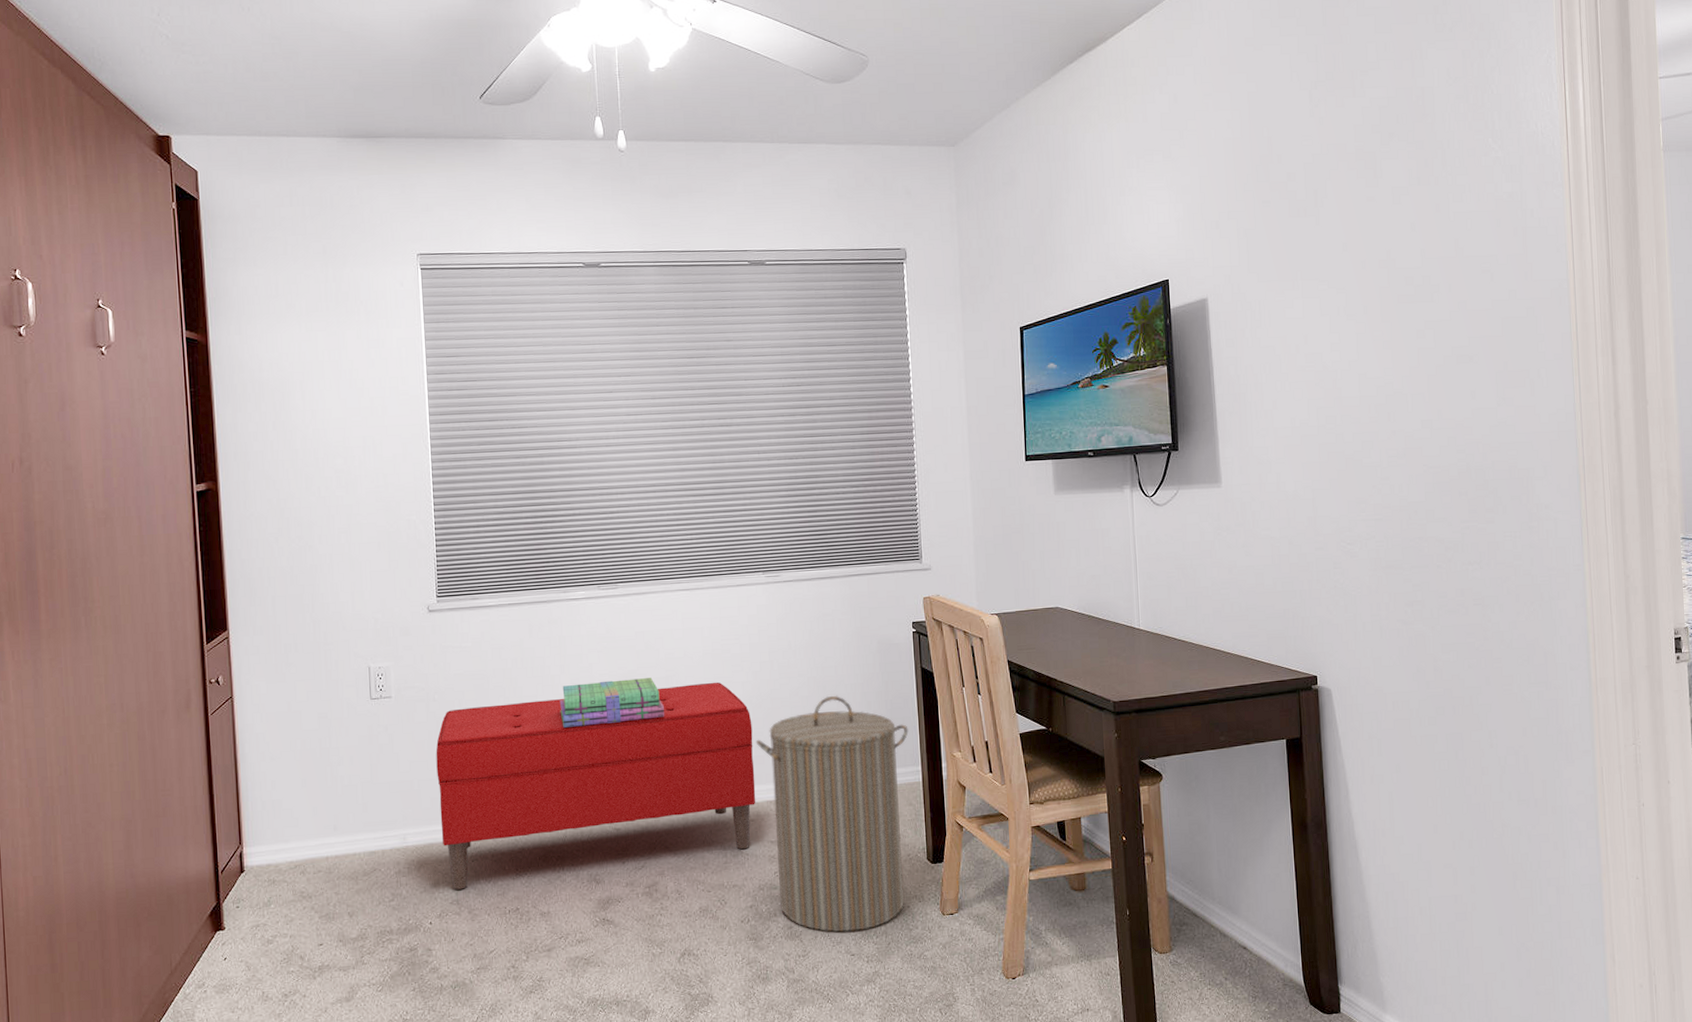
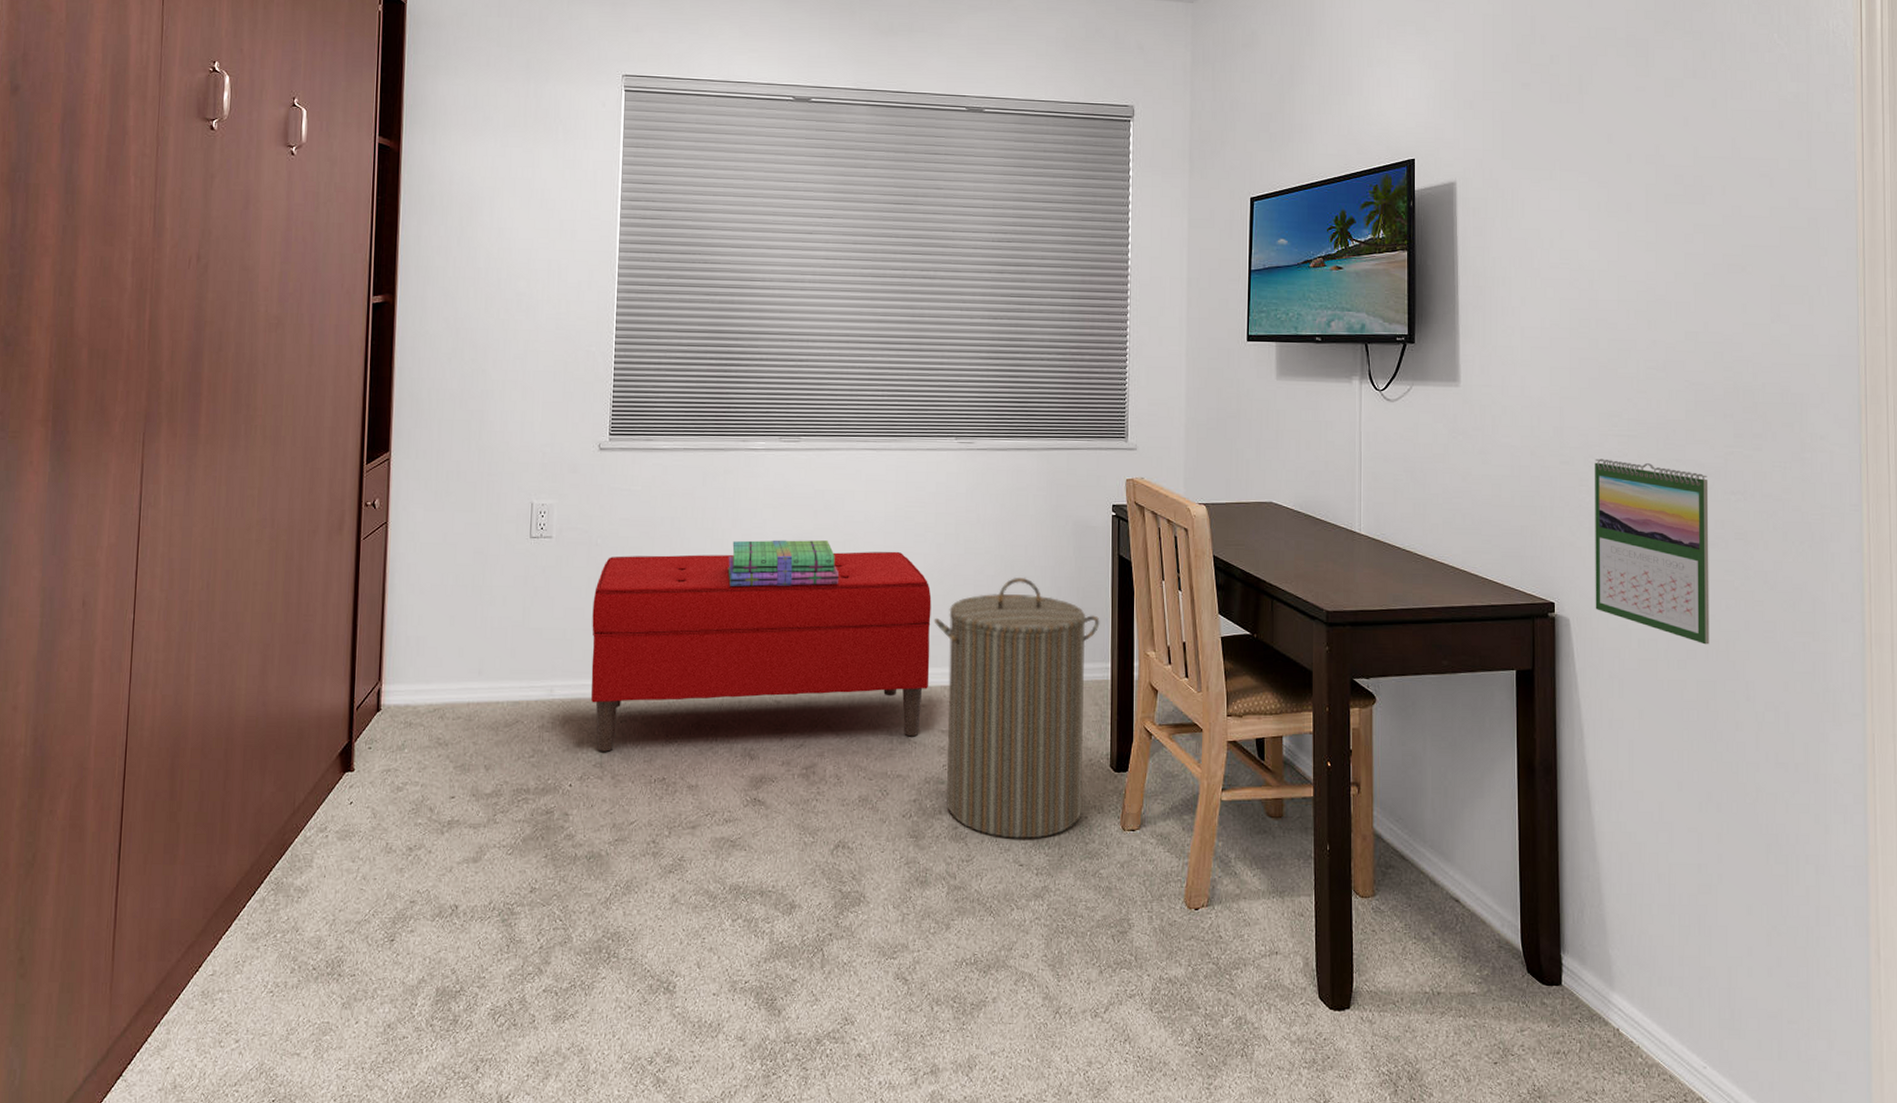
calendar: none [1346,542,1456,702] -> present [1595,458,1710,645]

